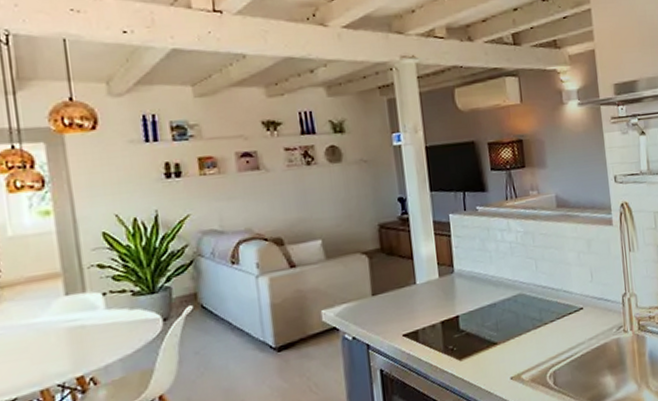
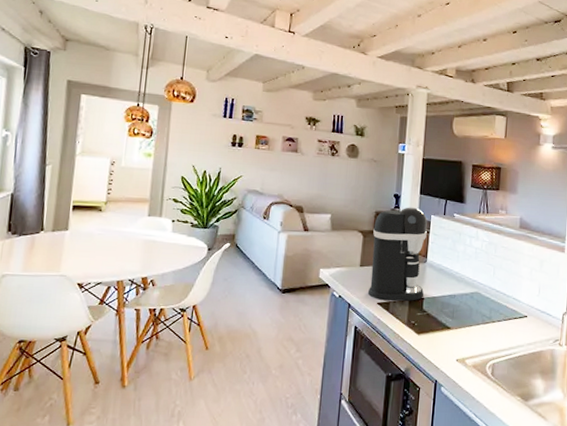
coffee maker: none [379,208,458,331] -> present [367,207,428,302]

